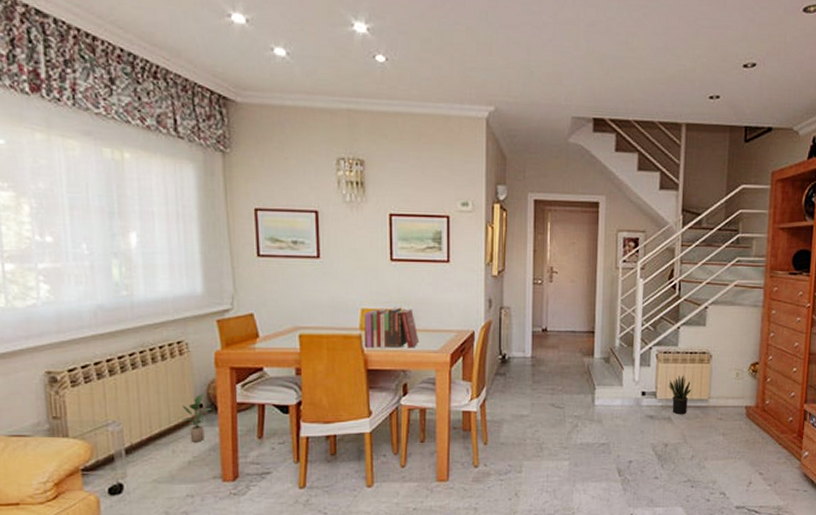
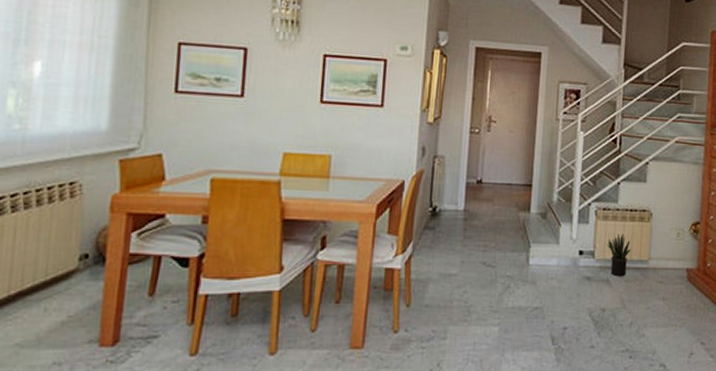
potted plant: present [182,393,211,442] -> none [61,241,98,299]
books: present [364,307,419,348] -> none [283,152,344,197]

